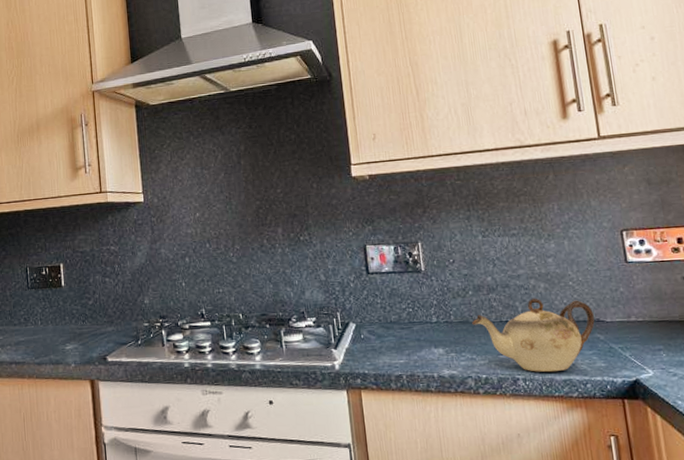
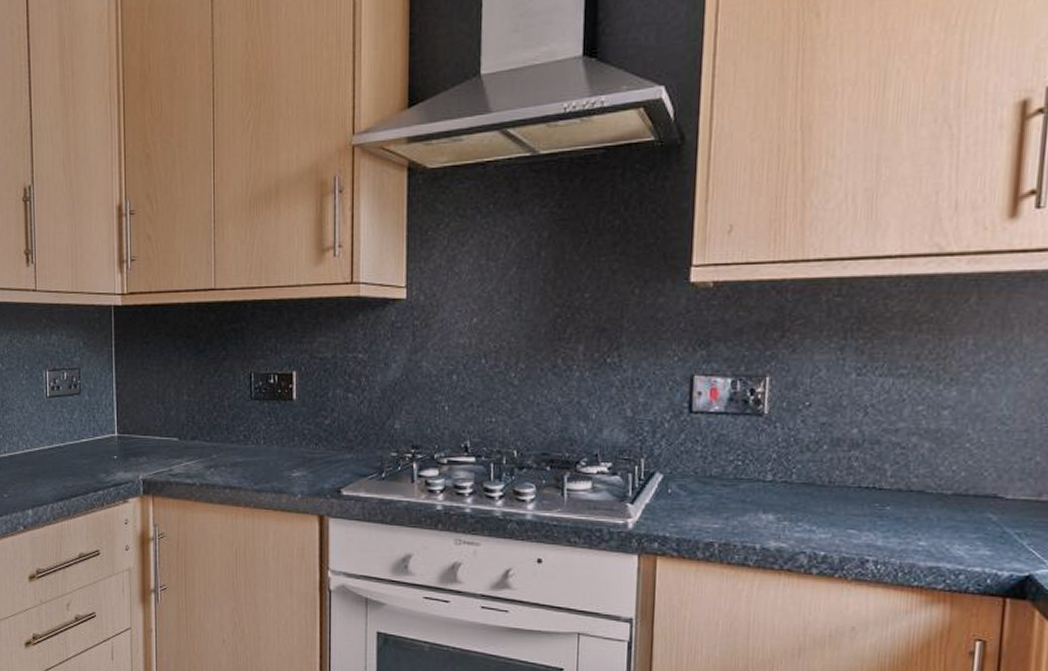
teapot: present [472,298,595,372] -> none [819,460,991,555]

